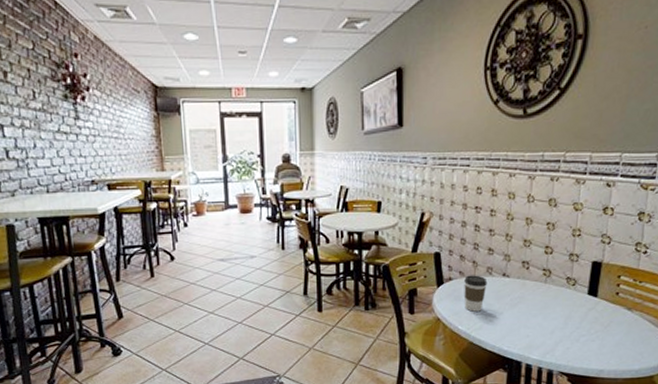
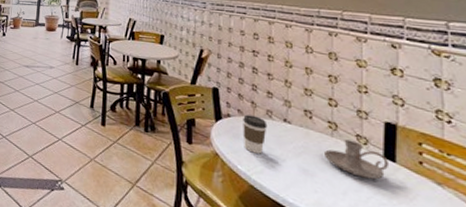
candle holder: none [537,283,591,316] -> present [323,139,388,180]

